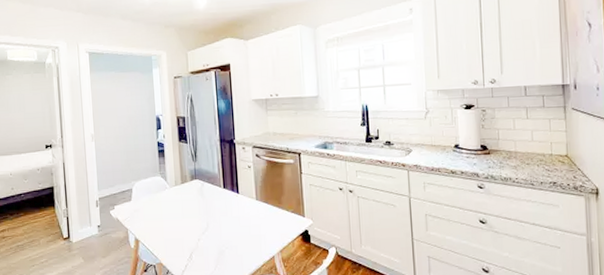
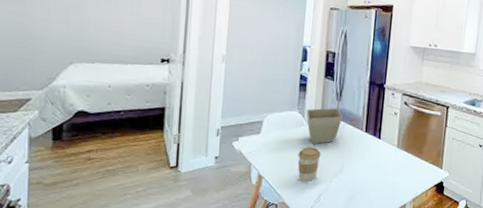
coffee cup: none [166,208,187,242] -> present [298,147,321,182]
flower pot: none [167,169,201,205] -> present [306,108,343,144]

